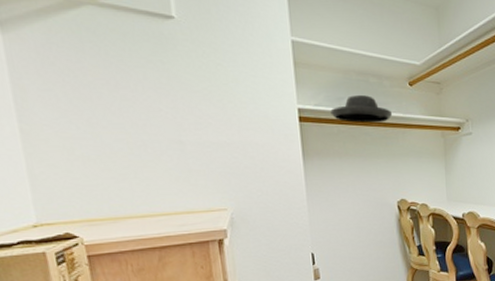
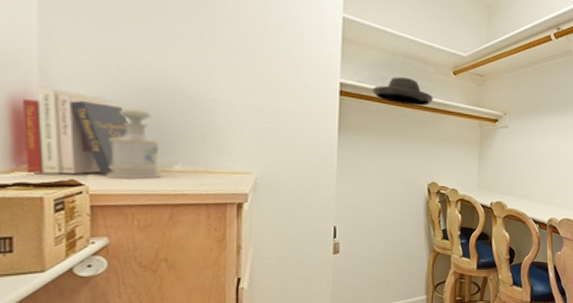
books: none [10,148,109,232] -> present [21,86,128,175]
perfume bottle: none [91,158,146,228] -> present [106,107,163,179]

